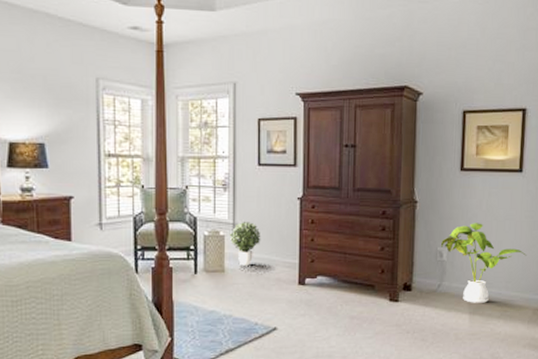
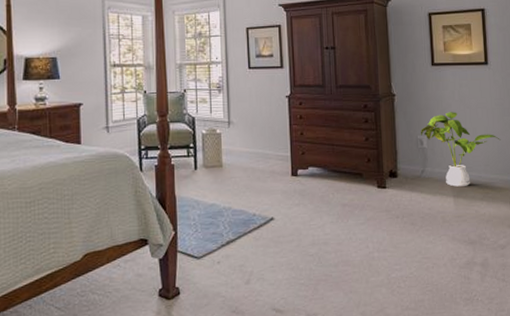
potted plant: present [229,222,261,266] -> none [225,120,255,160]

